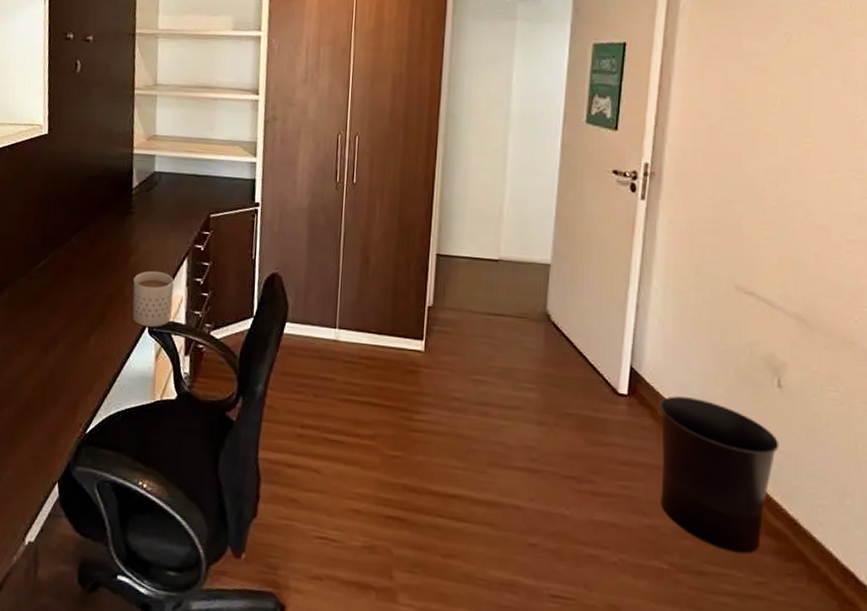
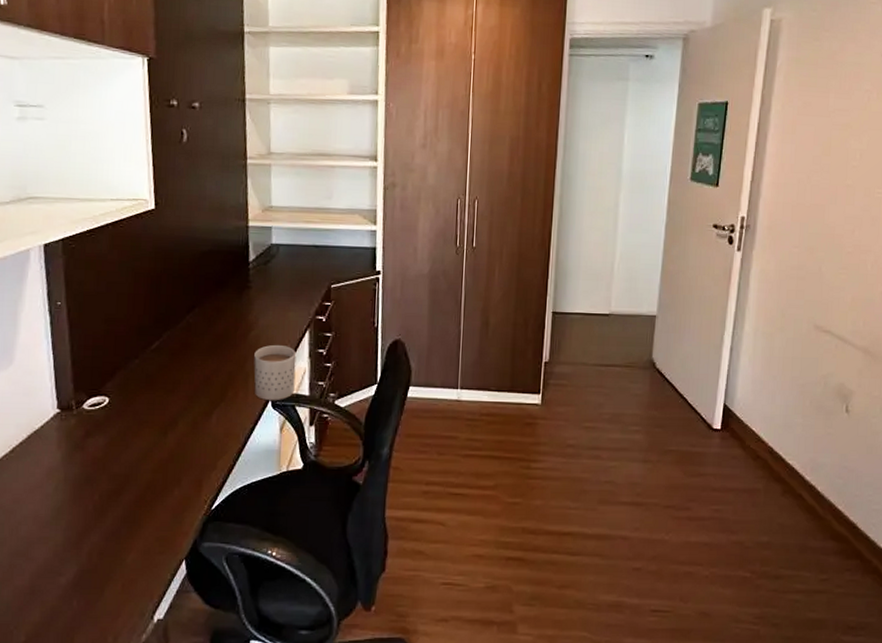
waste bin: present [659,396,779,553] -> none [746,427,845,556]

